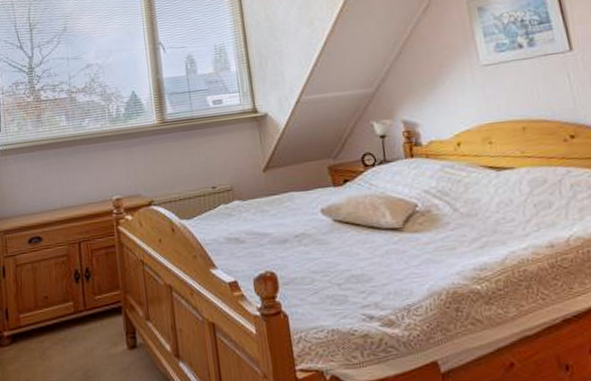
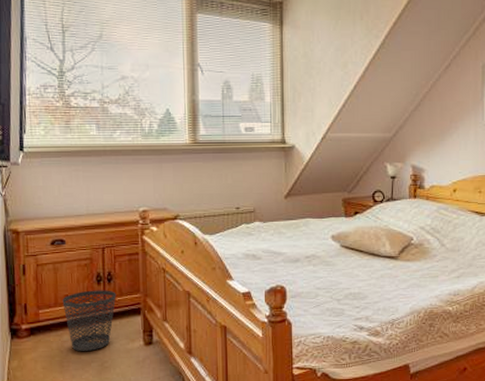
wastebasket: none [42,288,96,359] -> present [62,290,117,351]

